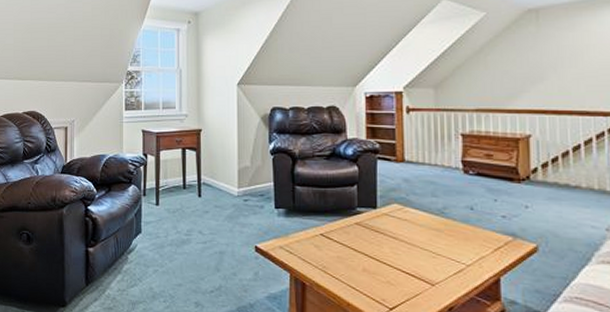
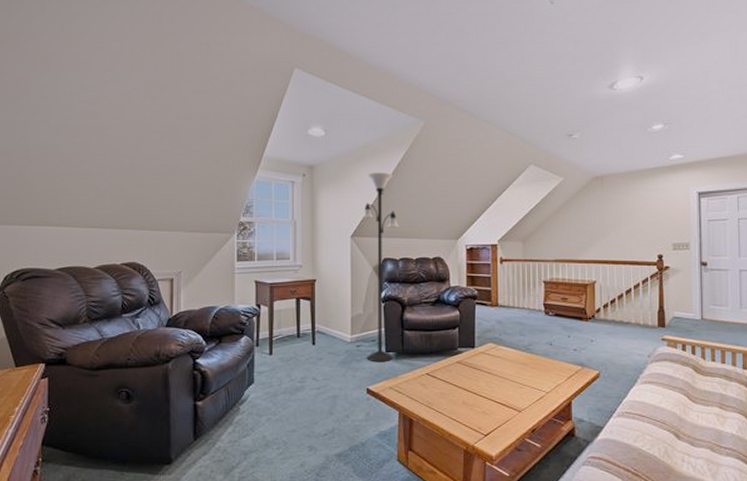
floor lamp: none [249,16,289,219] -> present [362,172,399,363]

